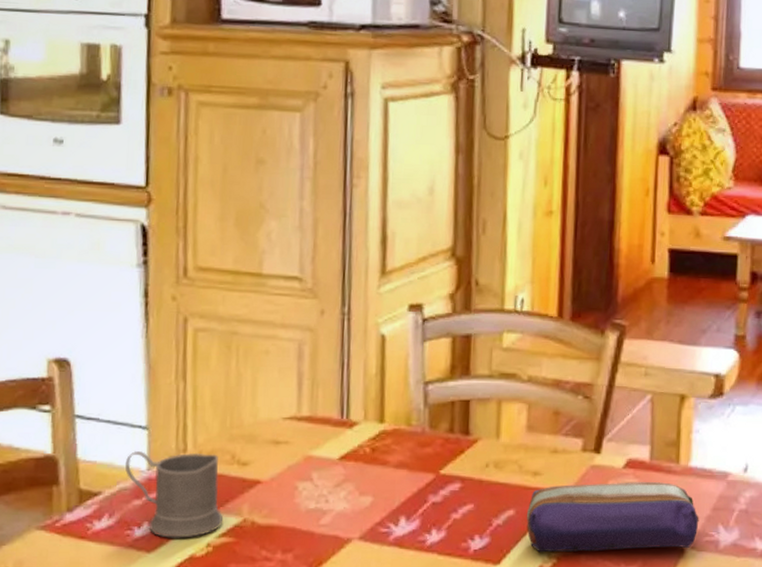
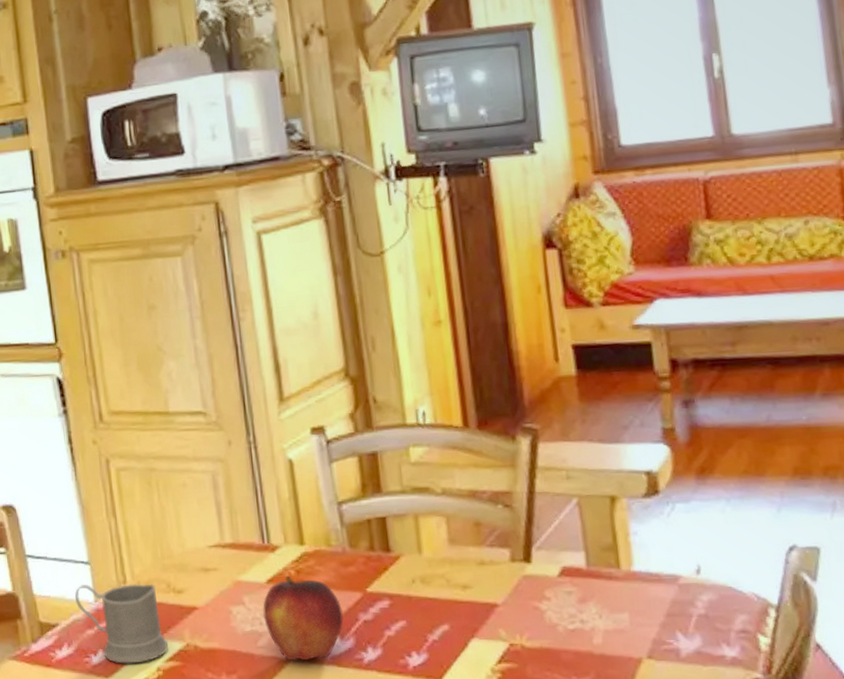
fruit: none [330,453,413,541] -> present [263,575,344,661]
pencil case: present [526,482,699,553] -> none [461,589,653,667]

